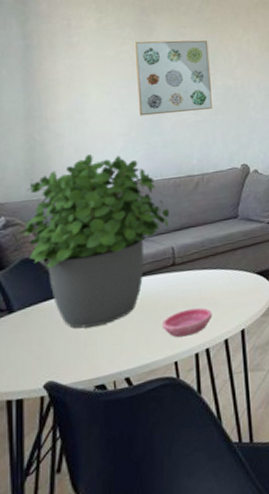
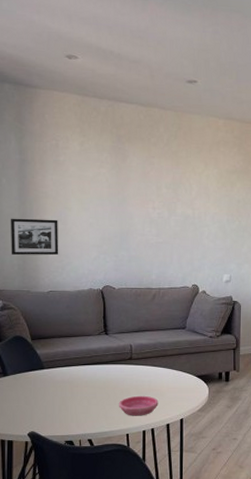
picture frame: none [12,109,77,158] -> present [10,218,59,256]
potted plant: present [19,154,170,329] -> none [12,259,131,396]
wall art: present [134,40,212,116] -> none [110,166,173,234]

